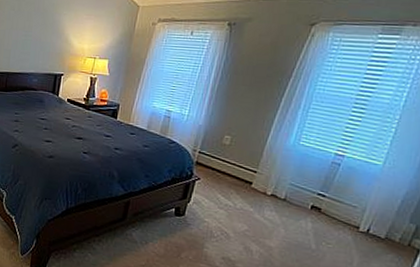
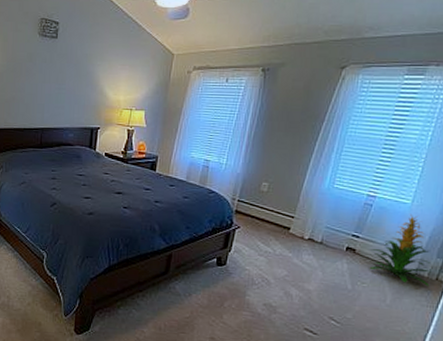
indoor plant: none [337,175,403,252] -> present [370,213,431,286]

